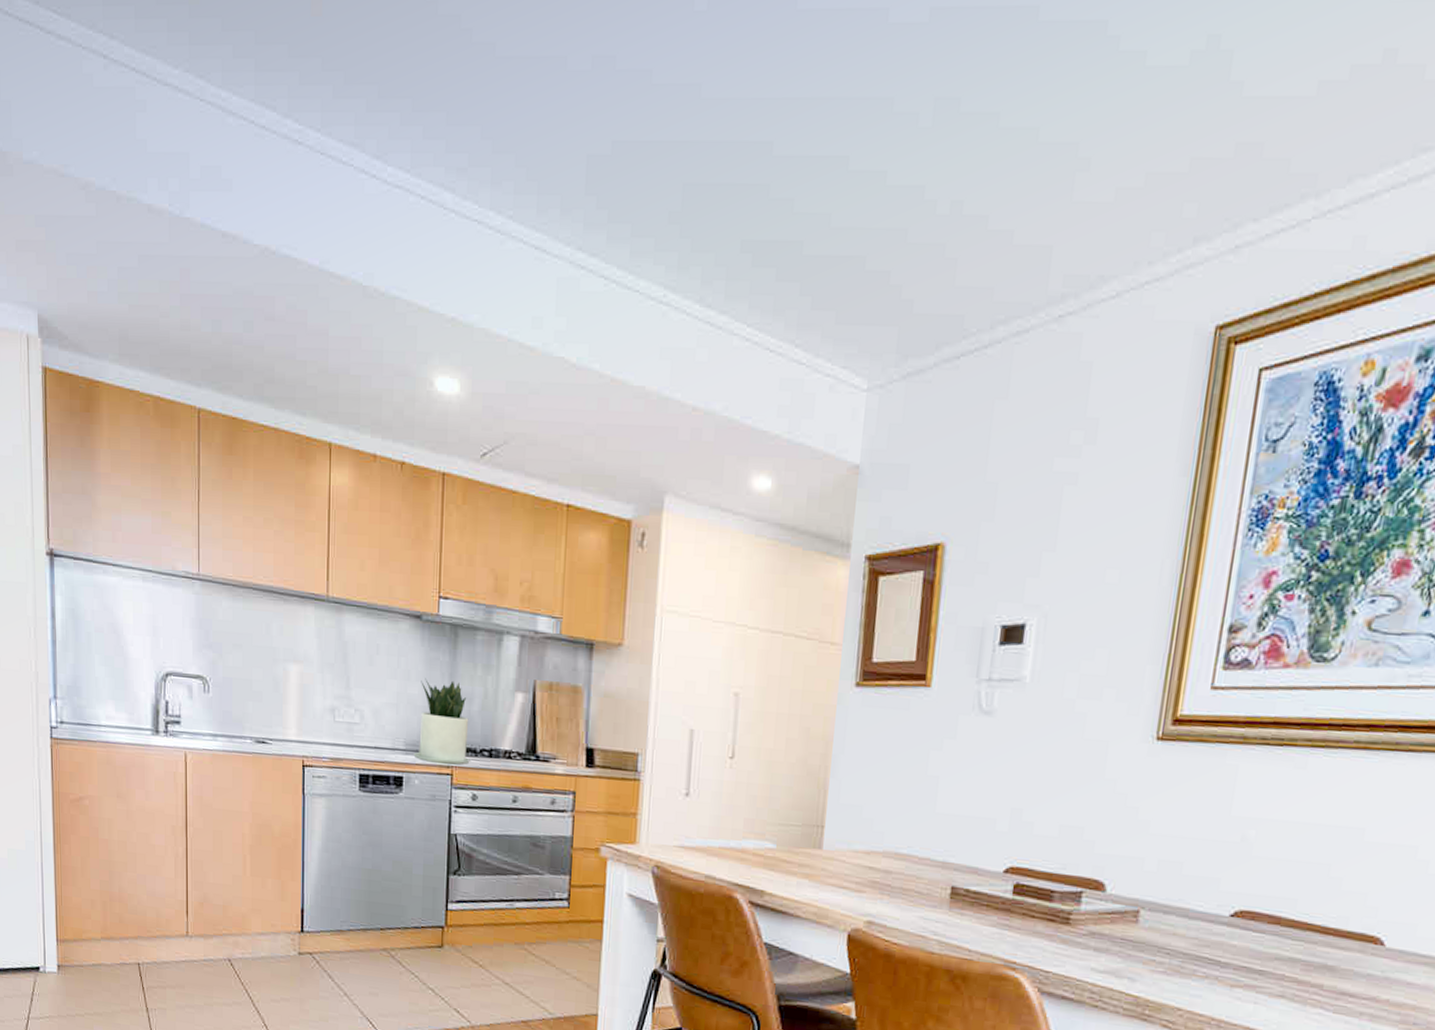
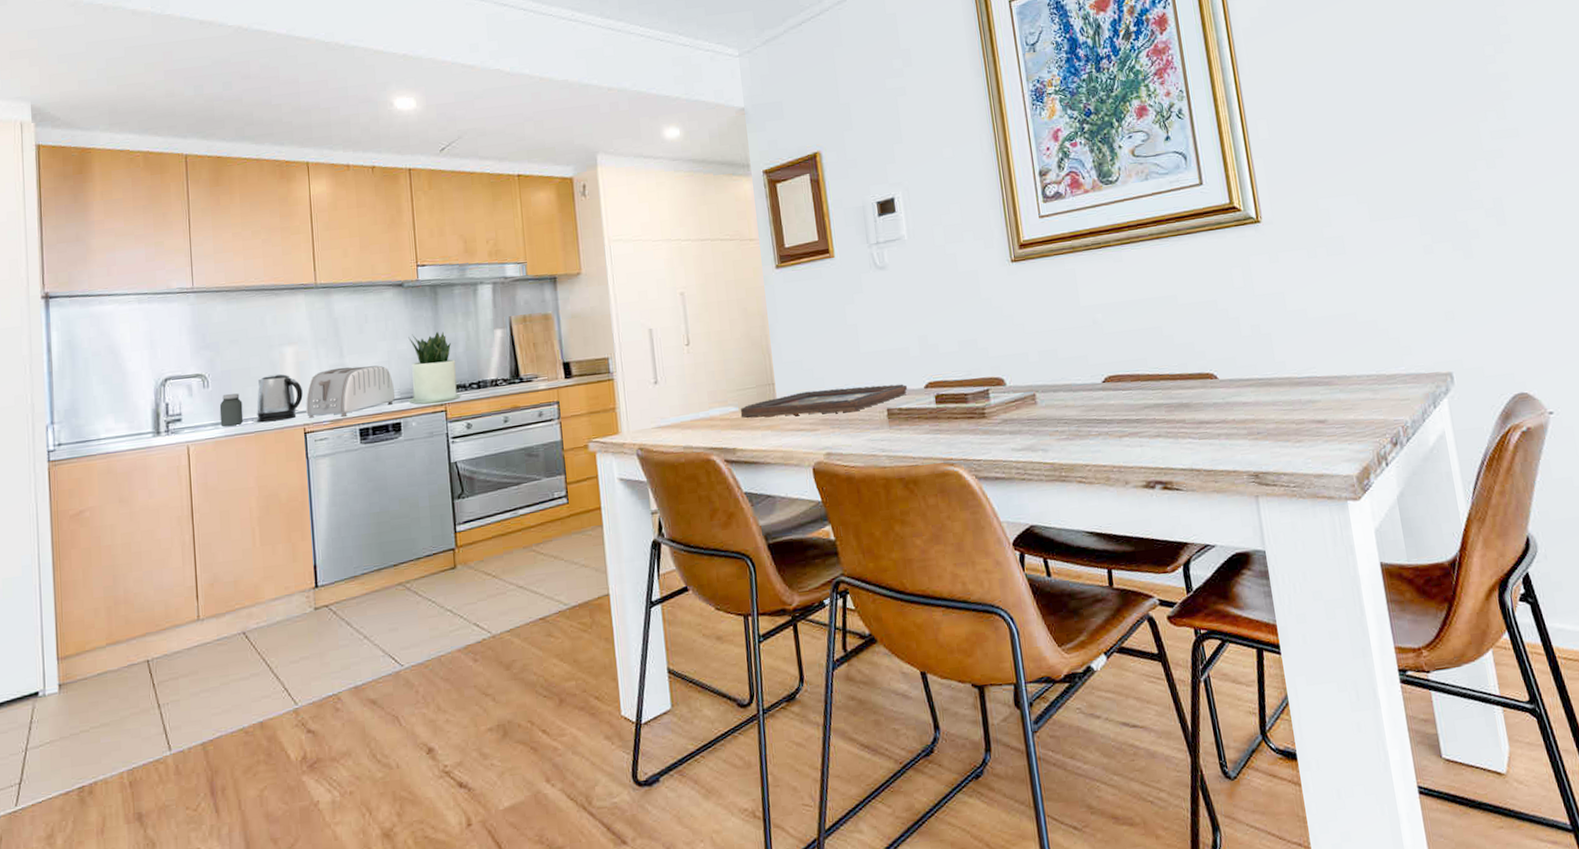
jar: none [219,705,242,742] -> present [219,393,244,428]
kettle: none [256,692,304,748] -> present [257,374,303,423]
toaster: none [305,699,400,757] -> present [305,365,395,420]
decorative tray: none [777,843,983,882] -> present [740,384,908,418]

